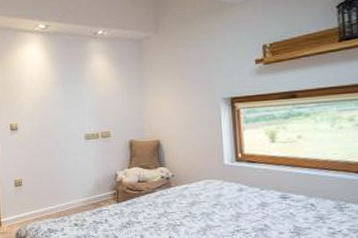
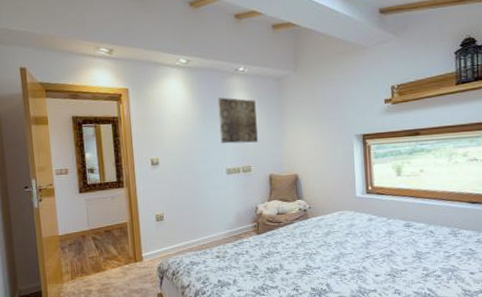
wall art: none [76,61,117,109] -> present [217,97,258,144]

